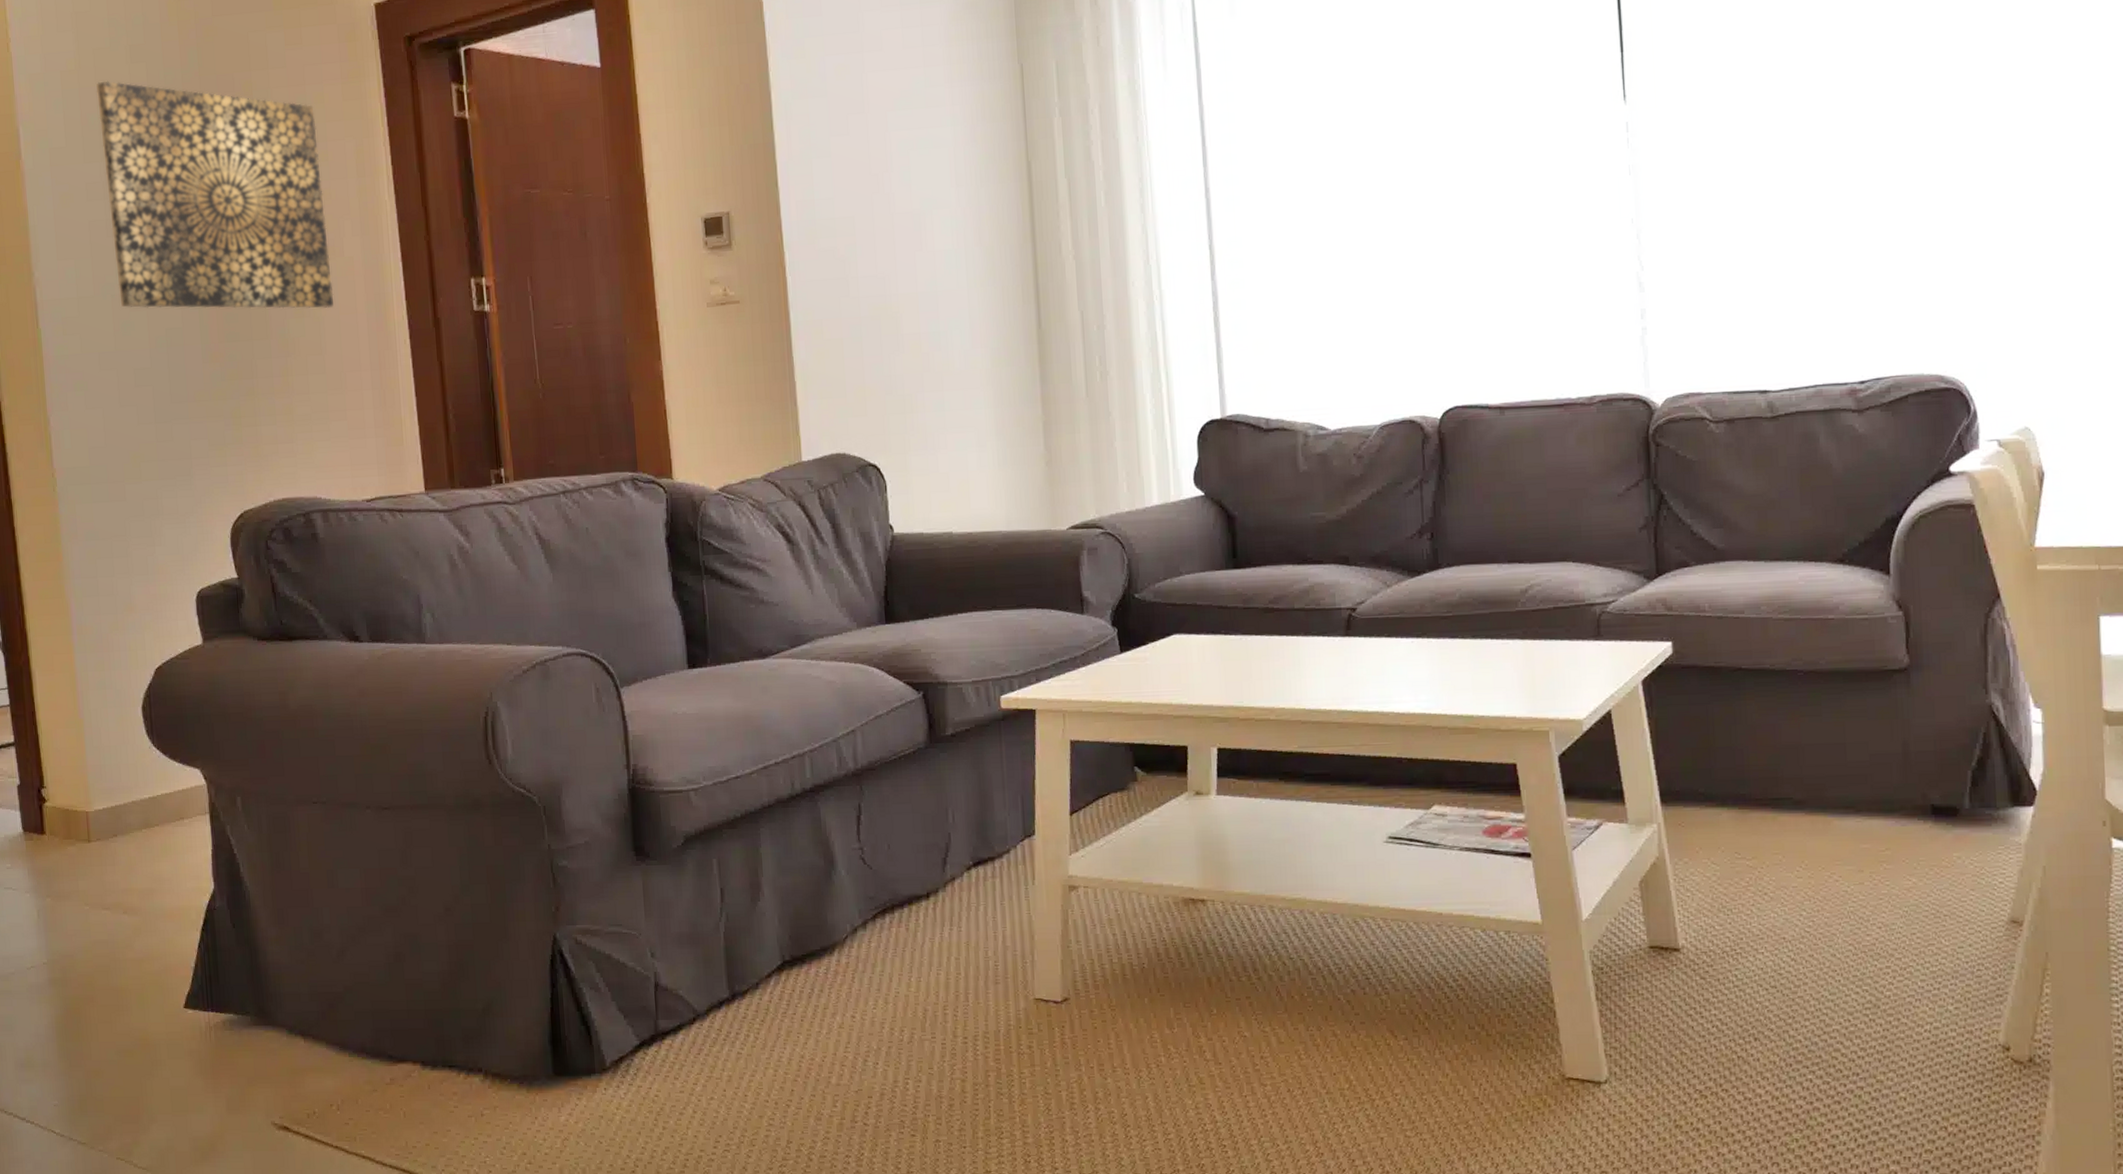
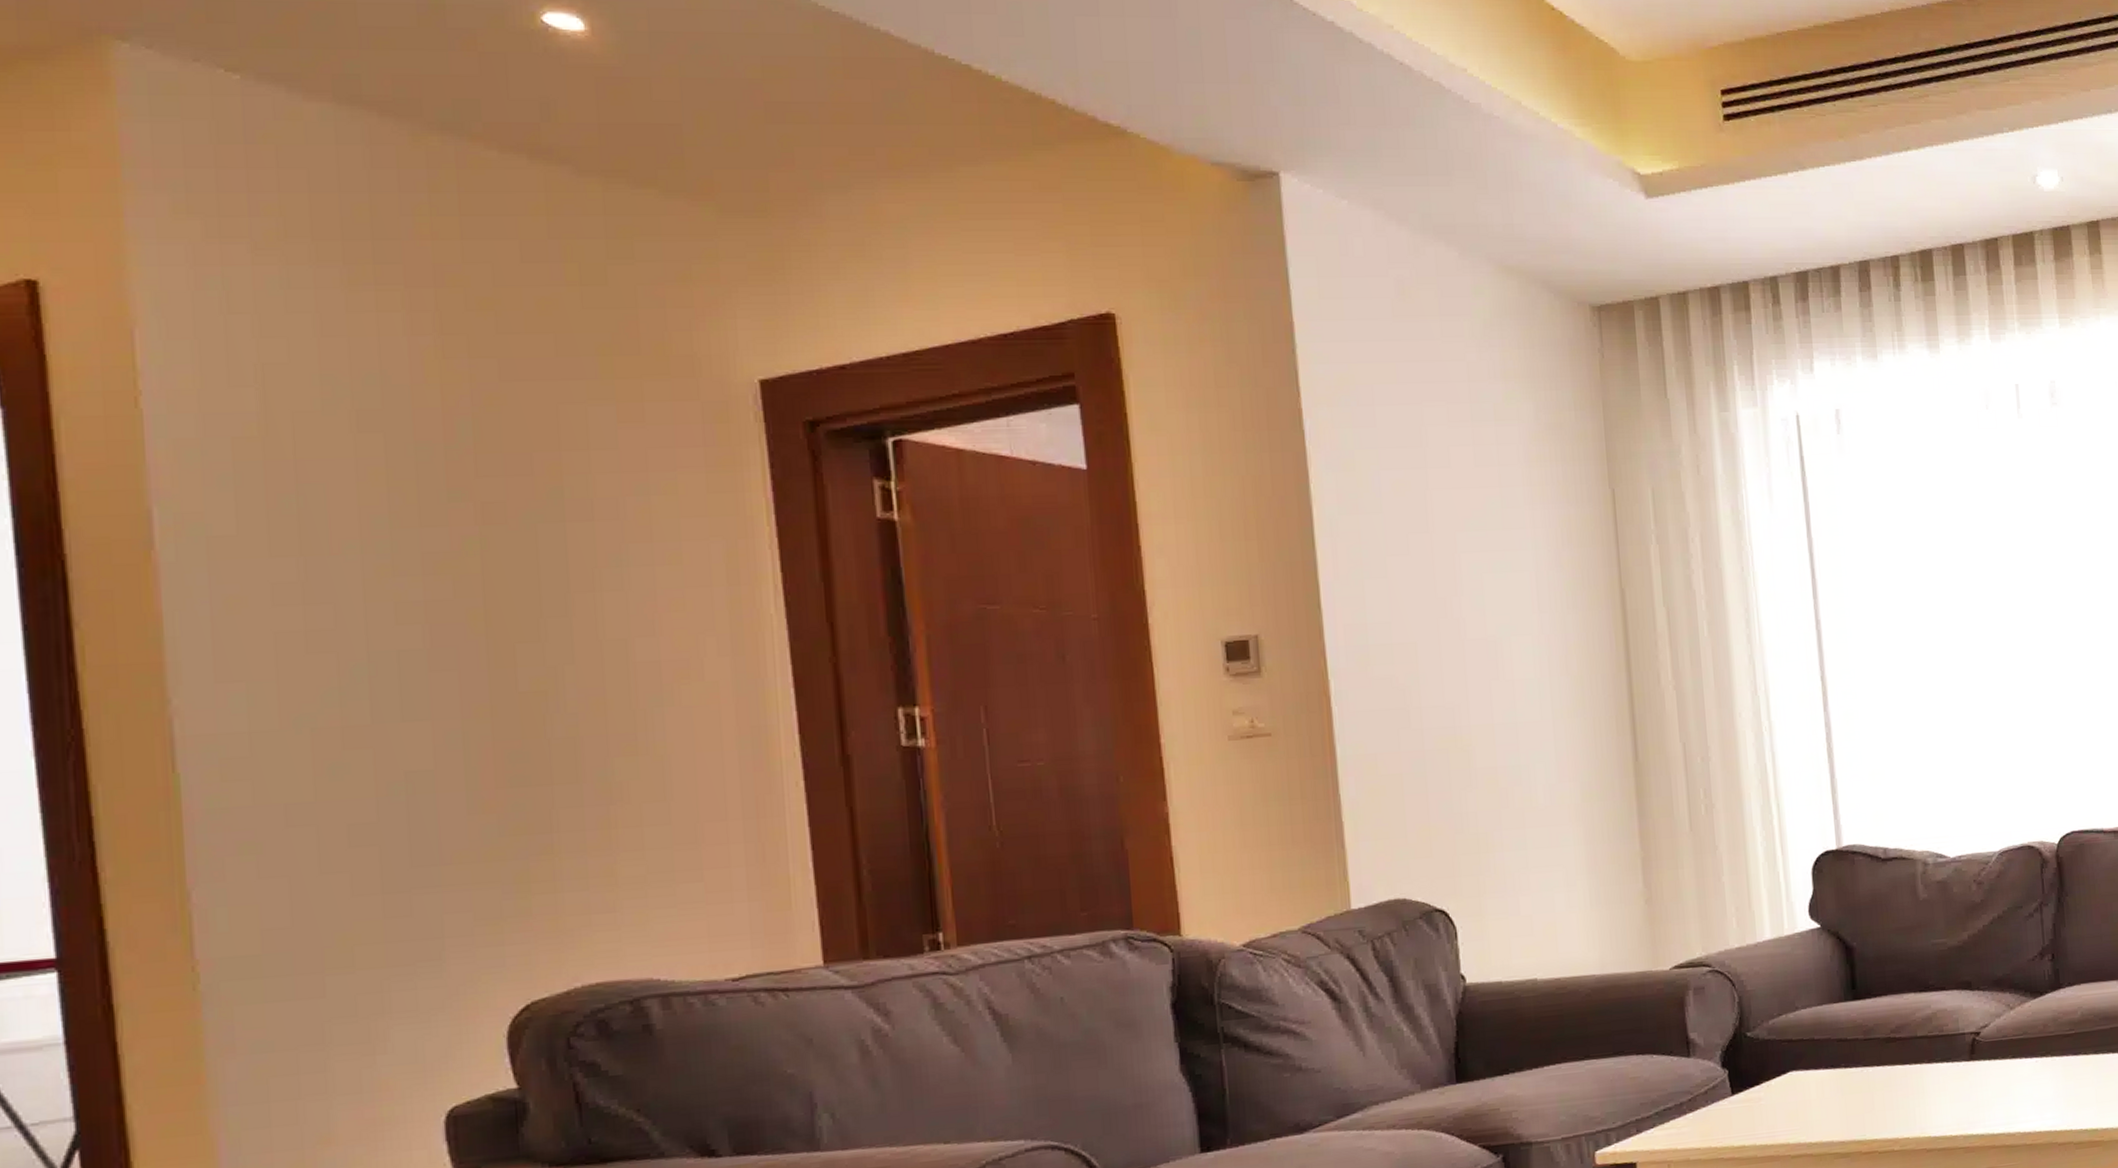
wall art: present [96,80,334,309] -> none [294,453,687,746]

